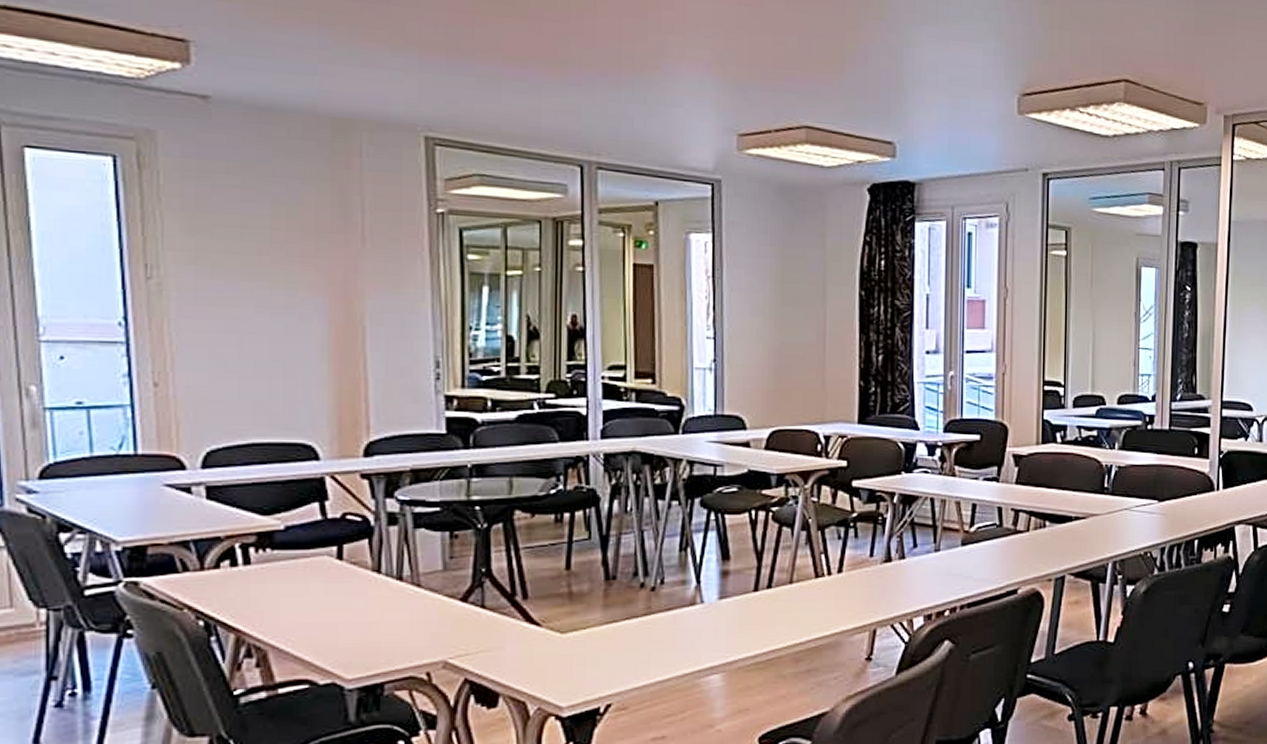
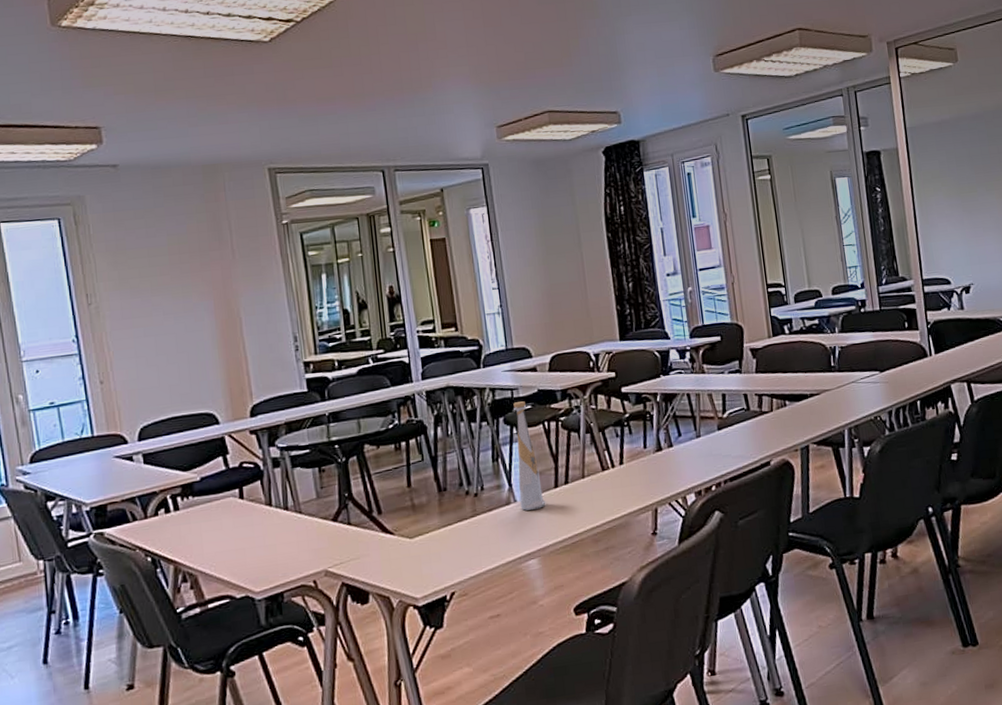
bottle: none [708,482,741,616] -> present [513,401,546,511]

